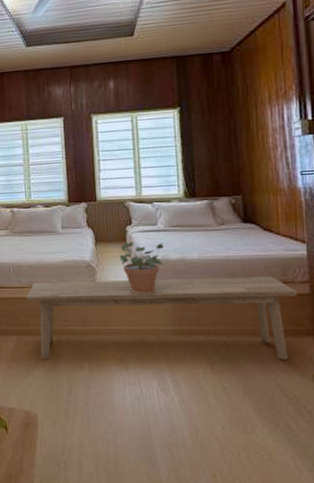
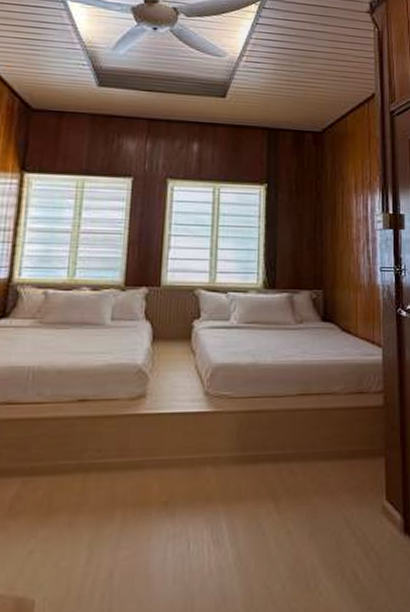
bench: present [25,277,298,360] -> none [45,386,372,511]
potted plant: present [118,242,171,293] -> none [179,340,242,408]

